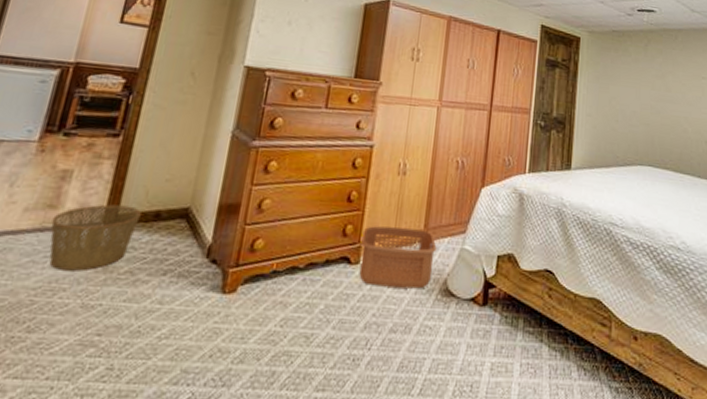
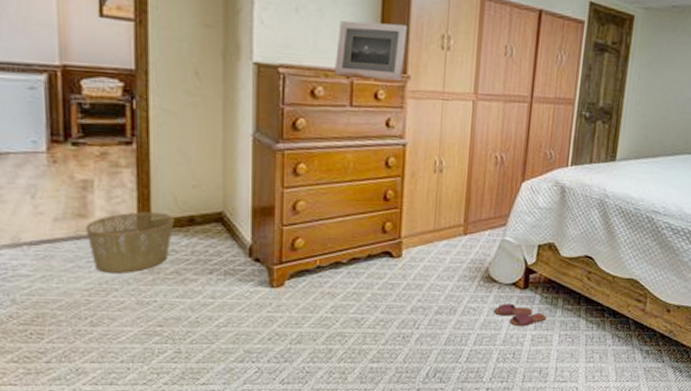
picture frame: none [315,33,383,87] -> present [335,20,407,81]
clothes hamper: present [359,226,437,289] -> none [402,222,478,277]
slippers: none [451,322,507,351] -> present [494,303,547,326]

